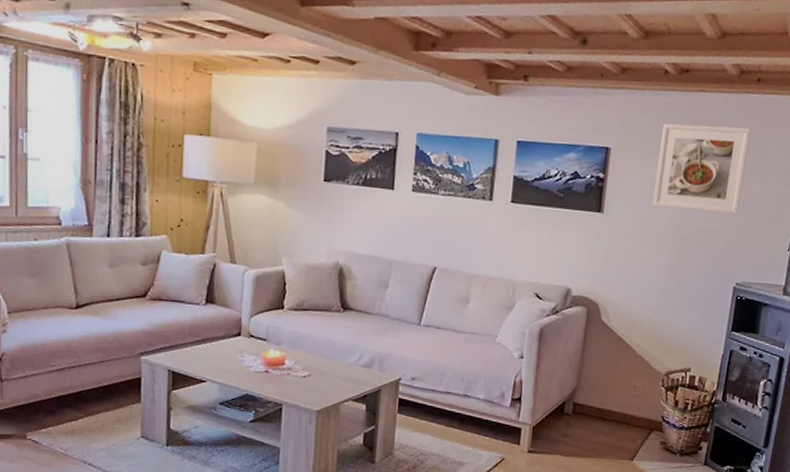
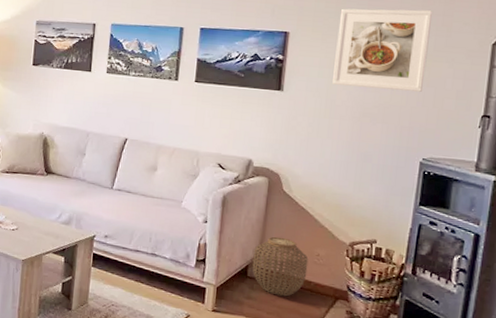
woven basket: none [569,369,625,432] -> present [252,236,309,297]

